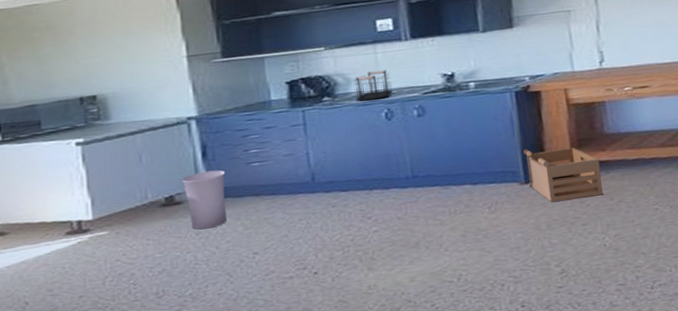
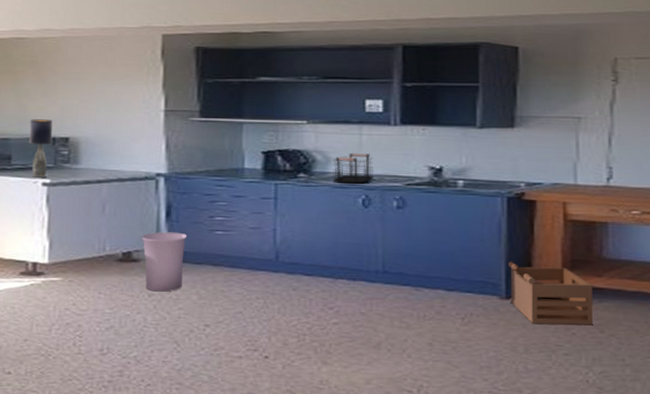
table lamp: none [54,80,80,139] -> present [28,119,53,179]

